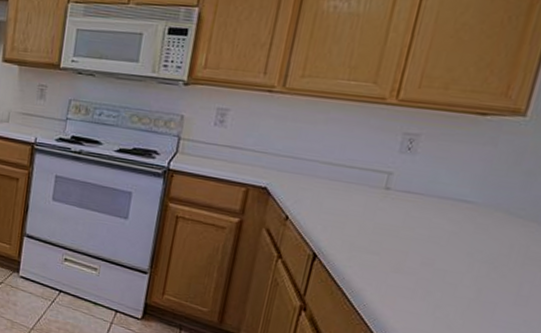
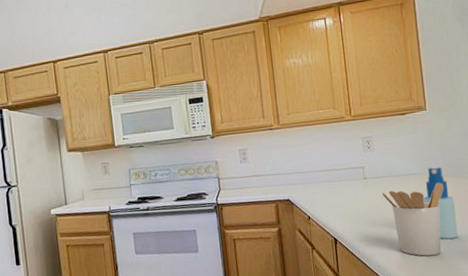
utensil holder: none [405,213,511,317] -> present [382,182,444,256]
spray bottle: none [466,199,520,304] -> present [422,167,458,239]

